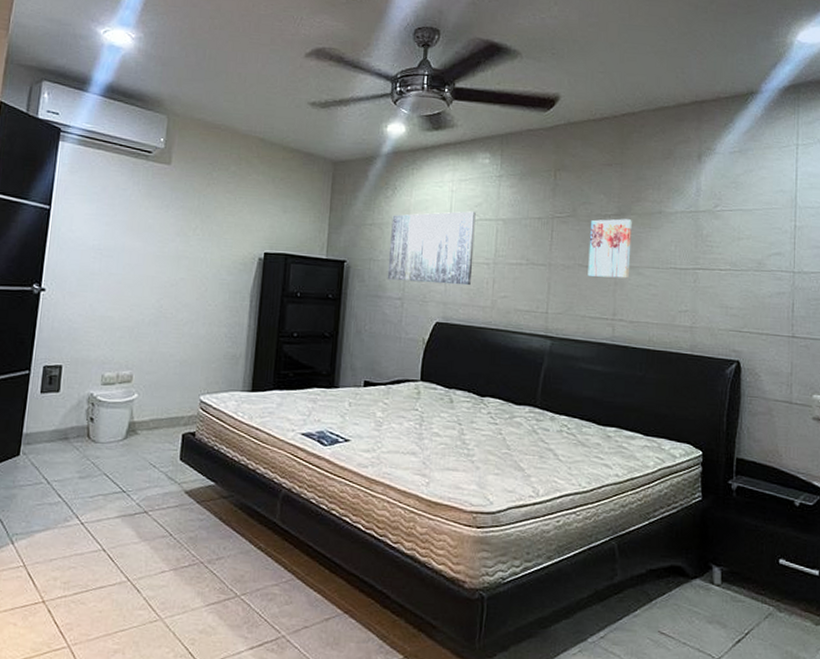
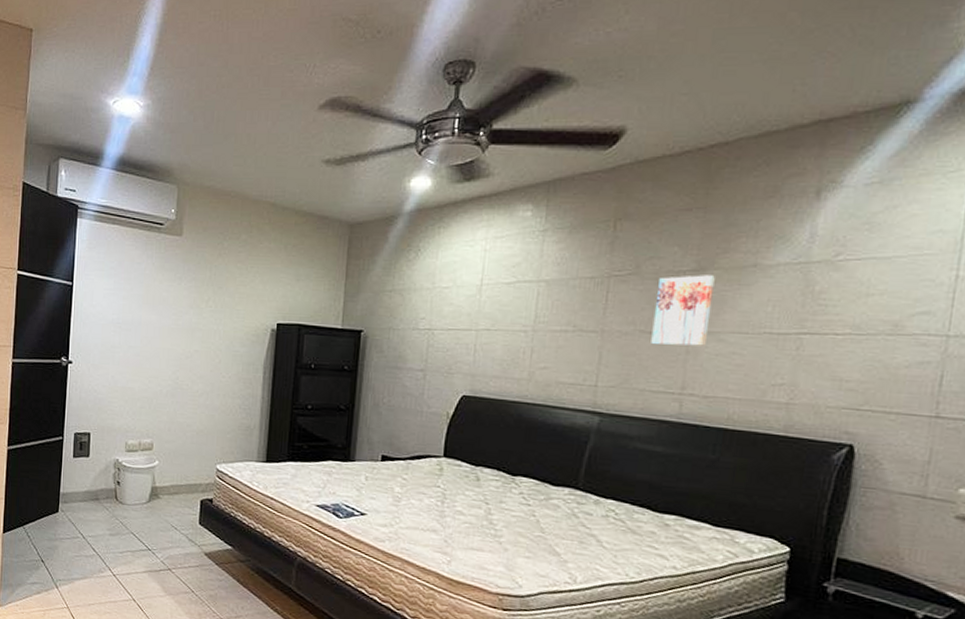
wall art: present [387,211,476,286] -> none [408,272,513,356]

